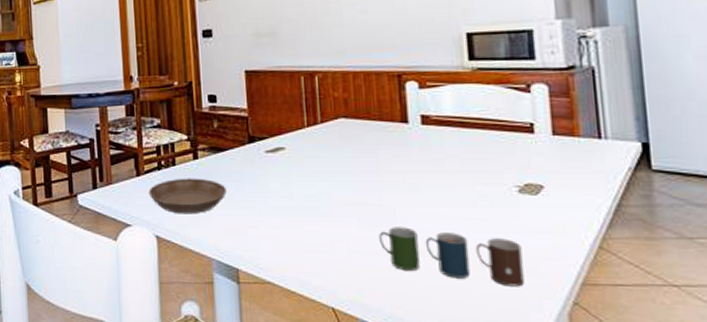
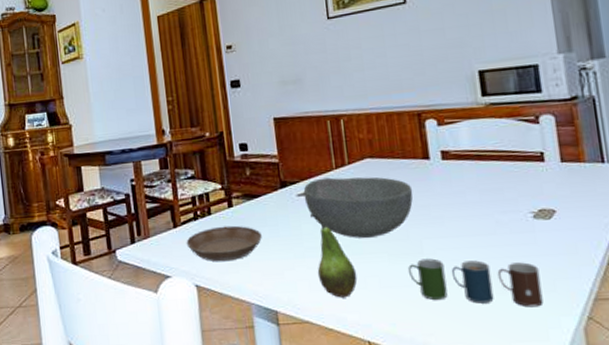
bowl: none [272,135,389,200] -> present [303,177,413,238]
fruit: none [278,172,324,261] -> present [310,214,358,298]

